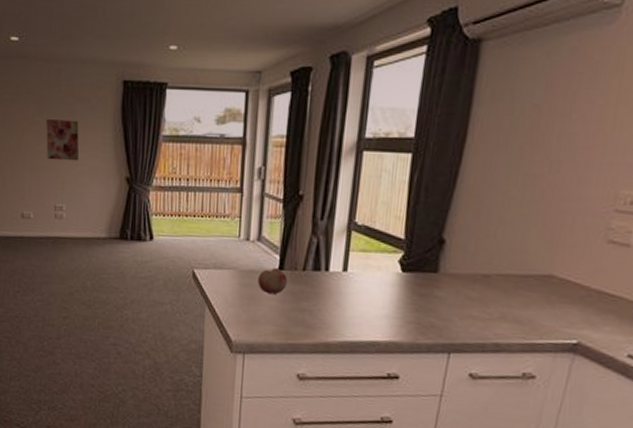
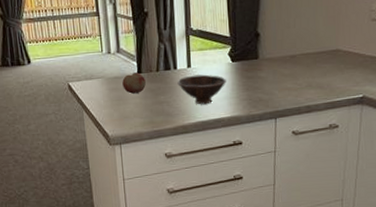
bowl: none [327,281,391,322] -> present [177,74,226,105]

